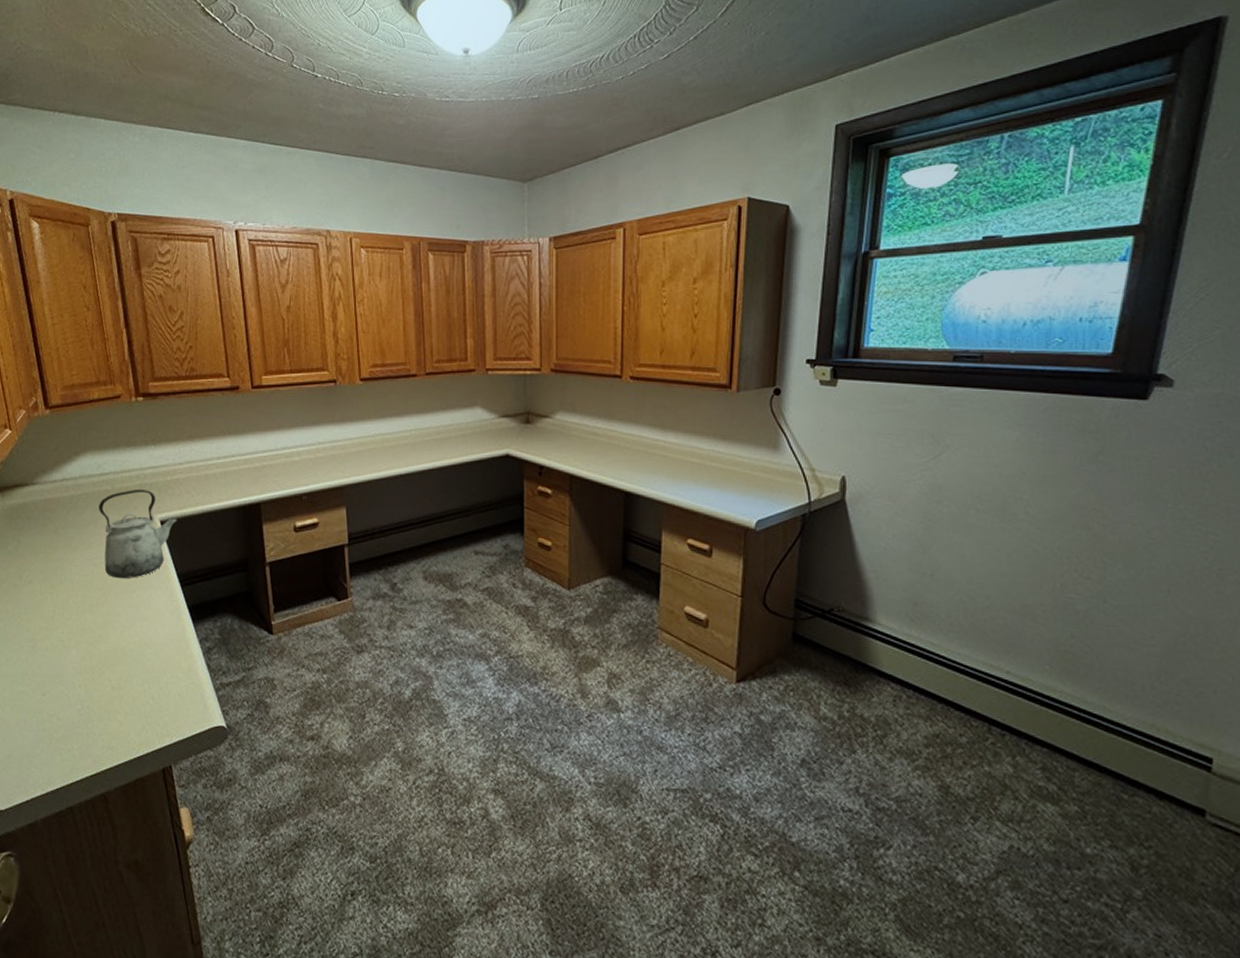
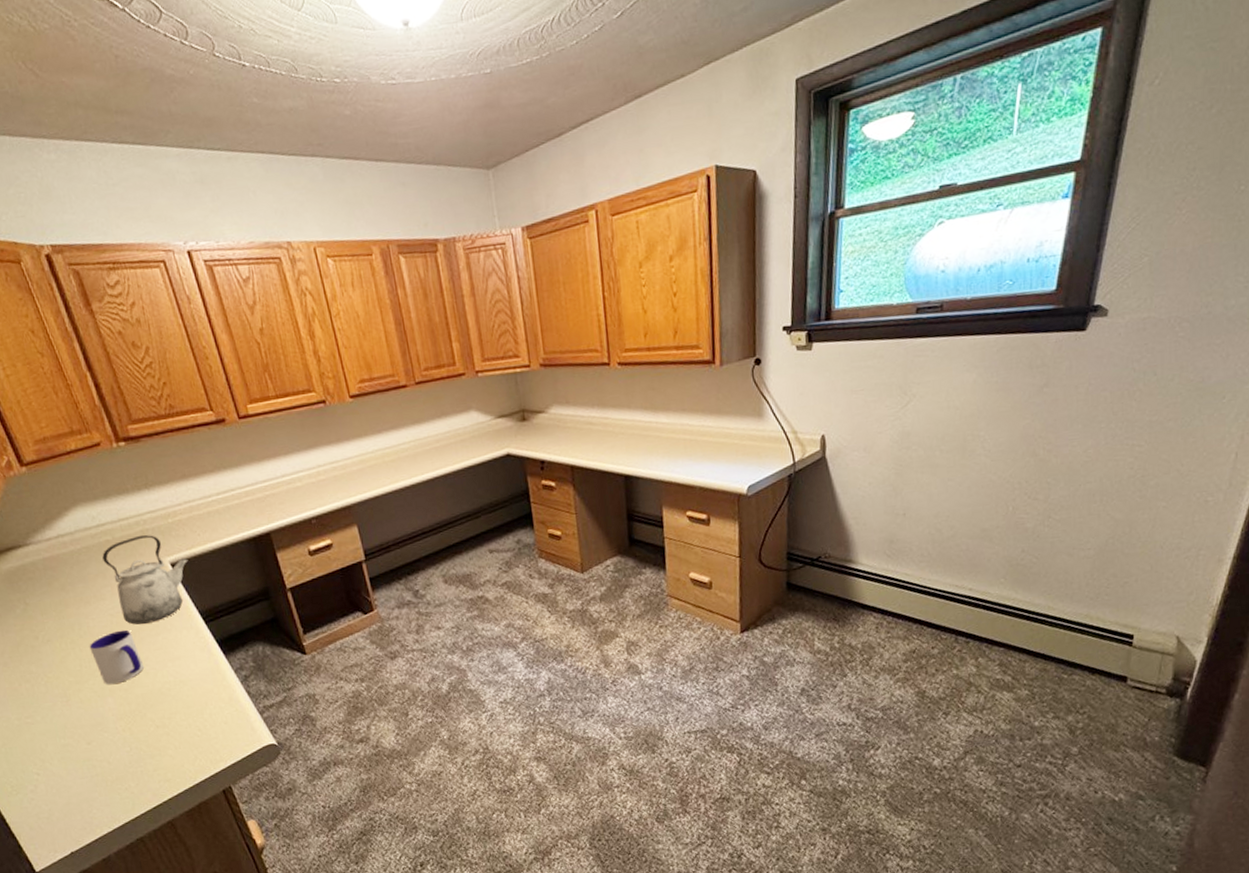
mug: none [66,581,114,637] -> present [89,630,145,685]

